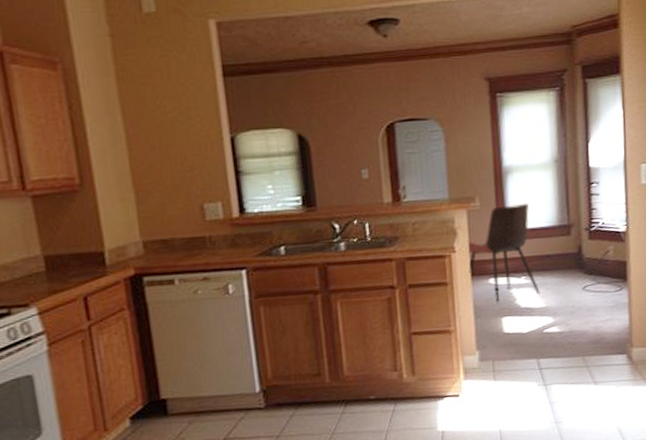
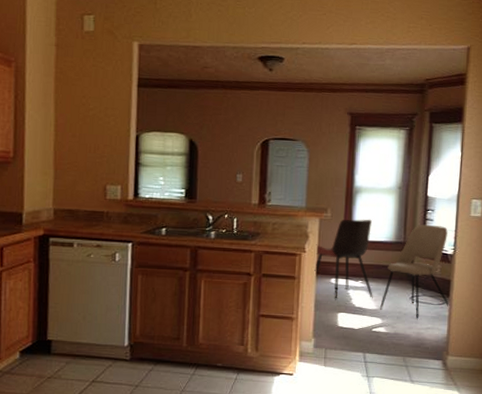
dining chair: none [549,200,629,311] -> present [380,224,450,319]

